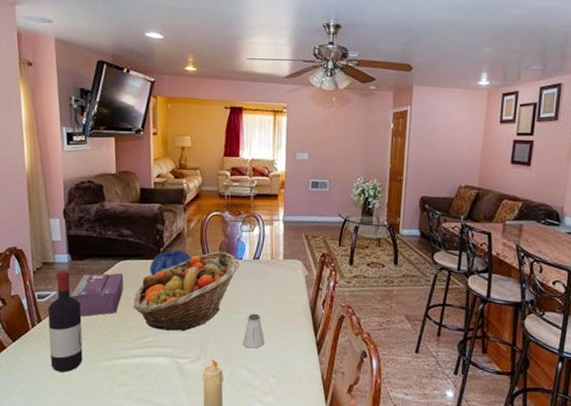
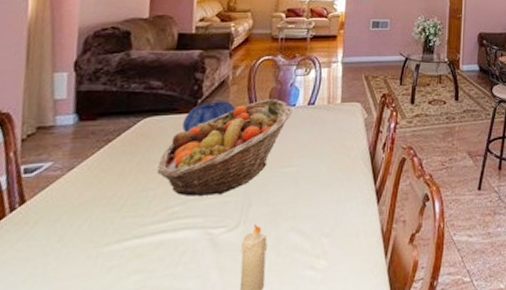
wine bottle: present [48,270,83,373] -> none [32,134,86,268]
tissue box: present [71,272,124,317] -> none [72,132,148,191]
saltshaker: present [242,313,264,349] -> none [291,165,318,206]

